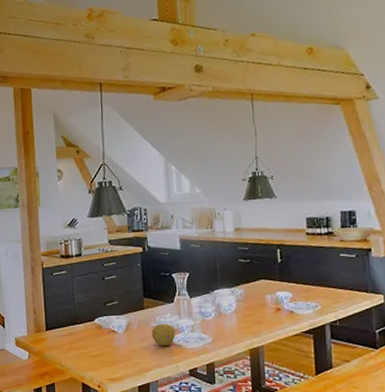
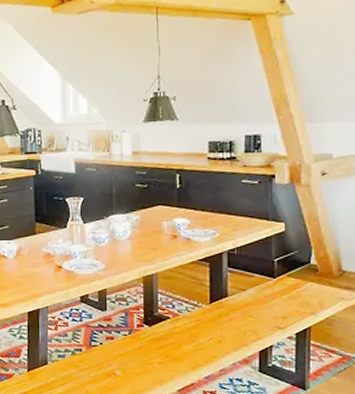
fruit: present [151,324,176,347] -> none [43,250,68,273]

